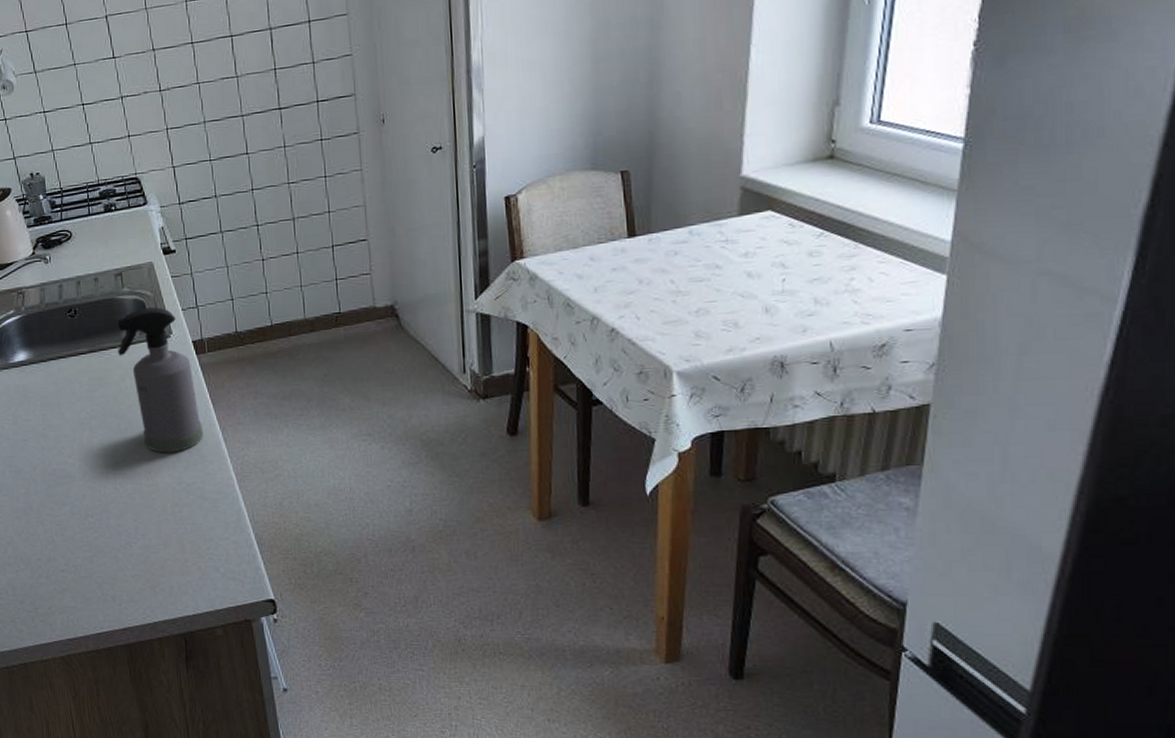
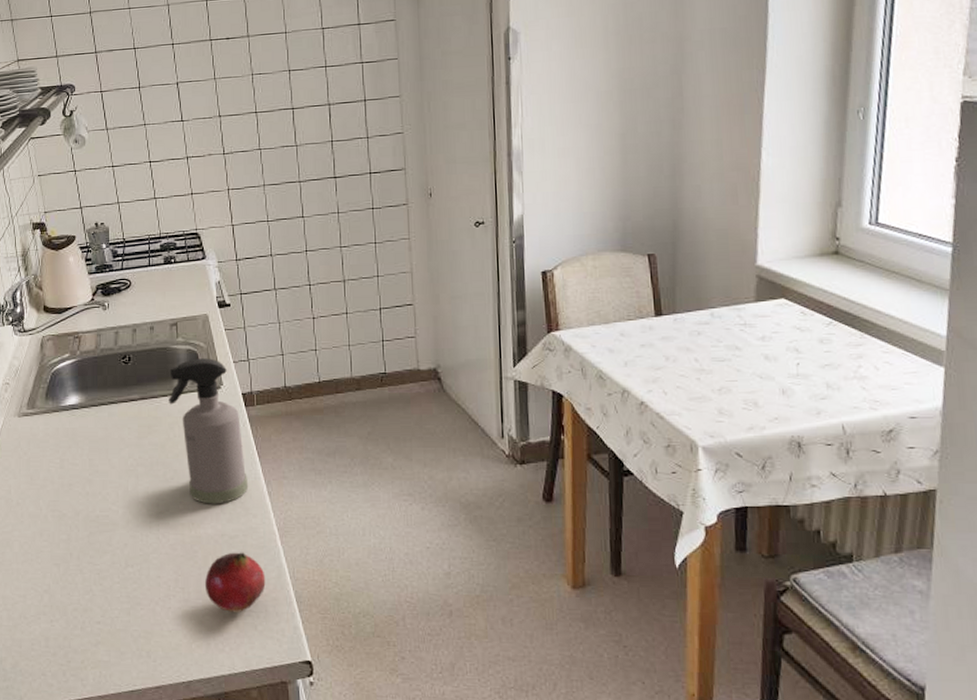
fruit: none [164,498,226,556] -> present [204,552,266,612]

